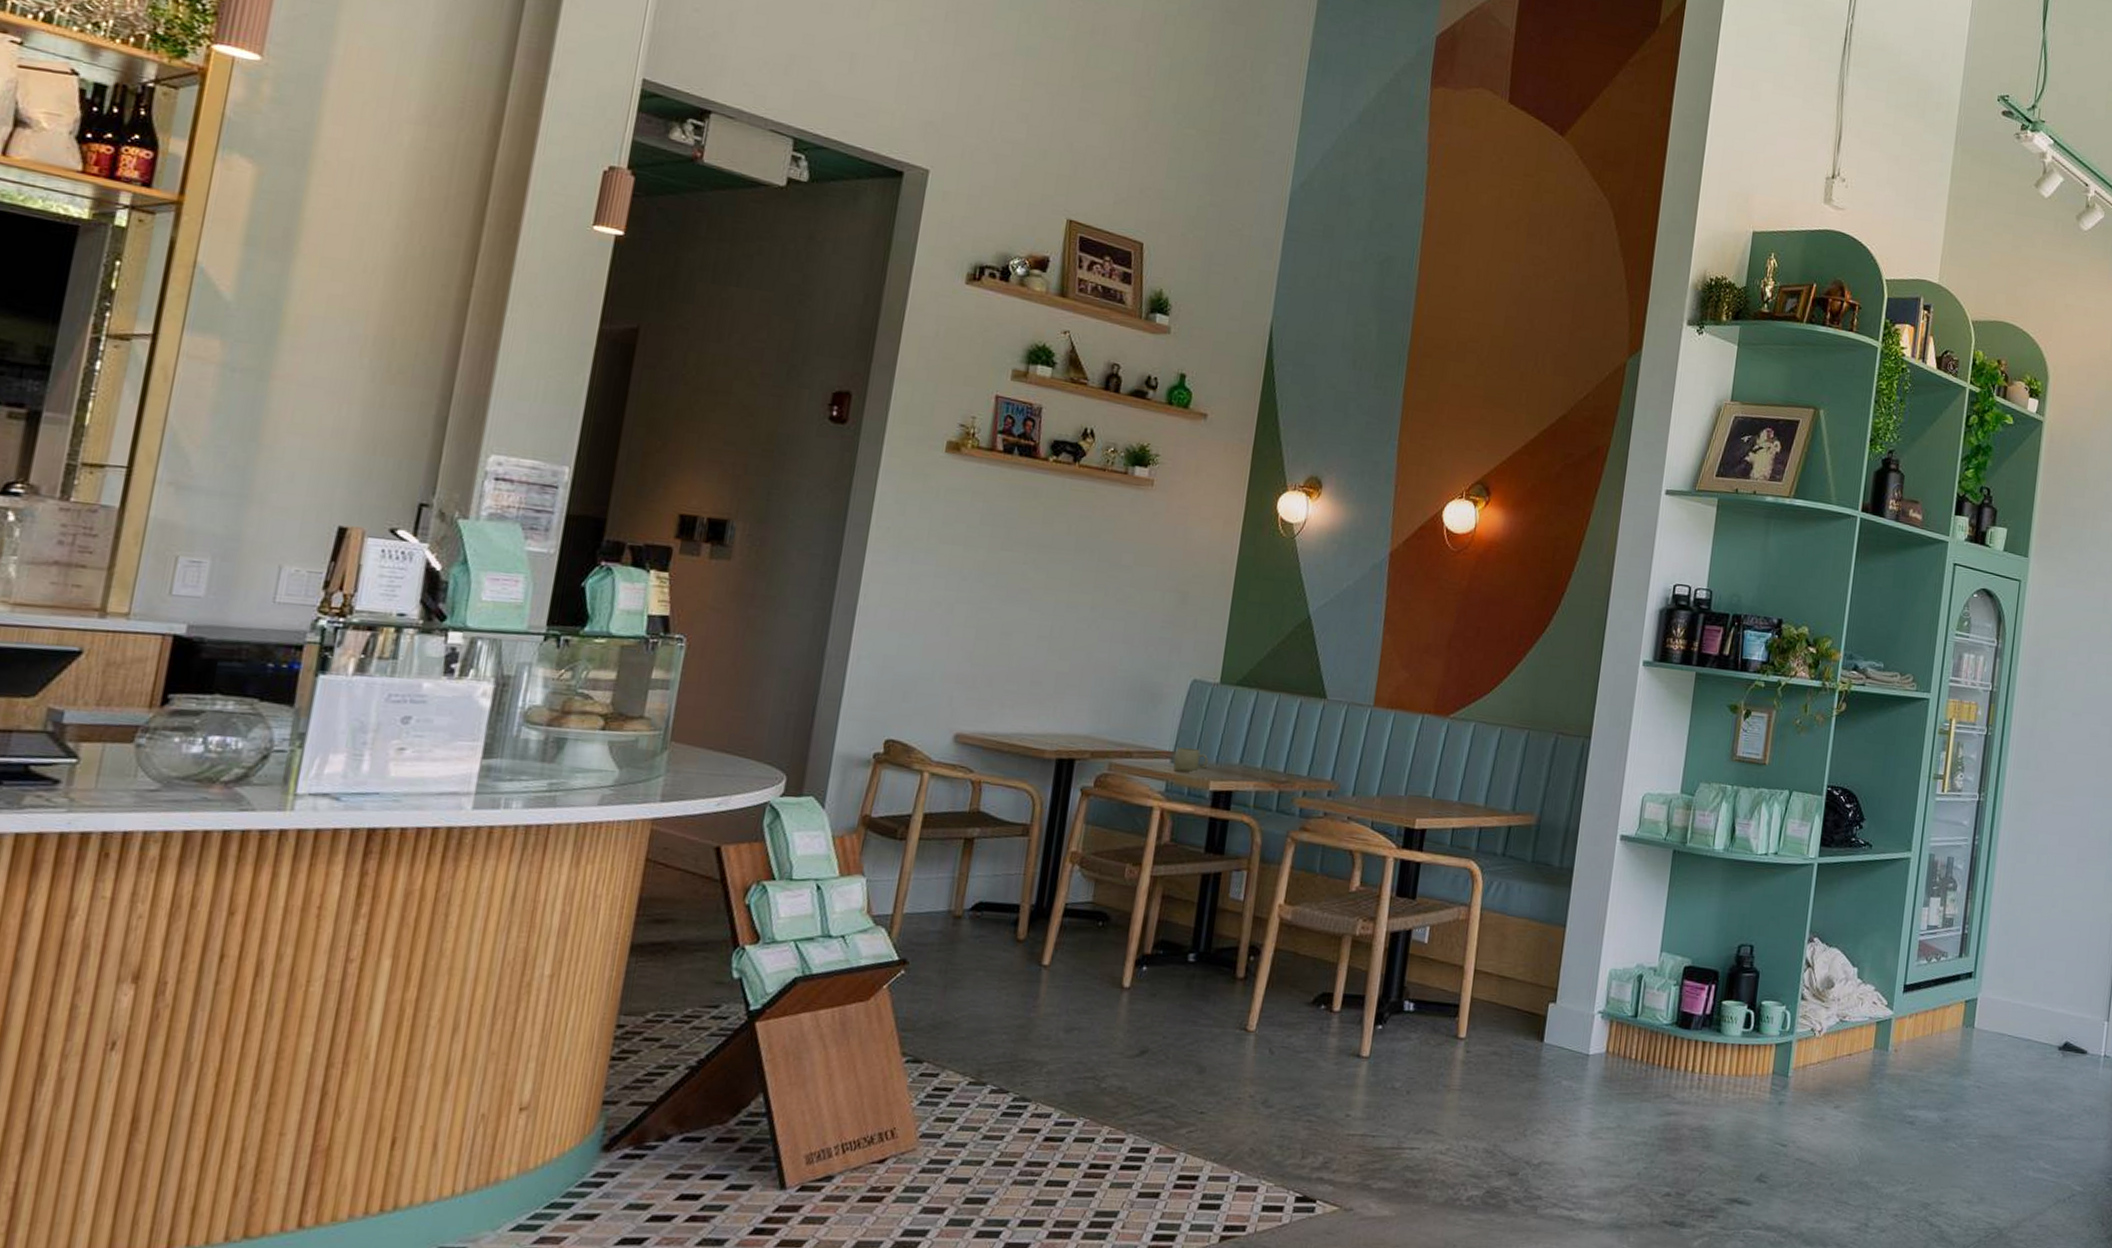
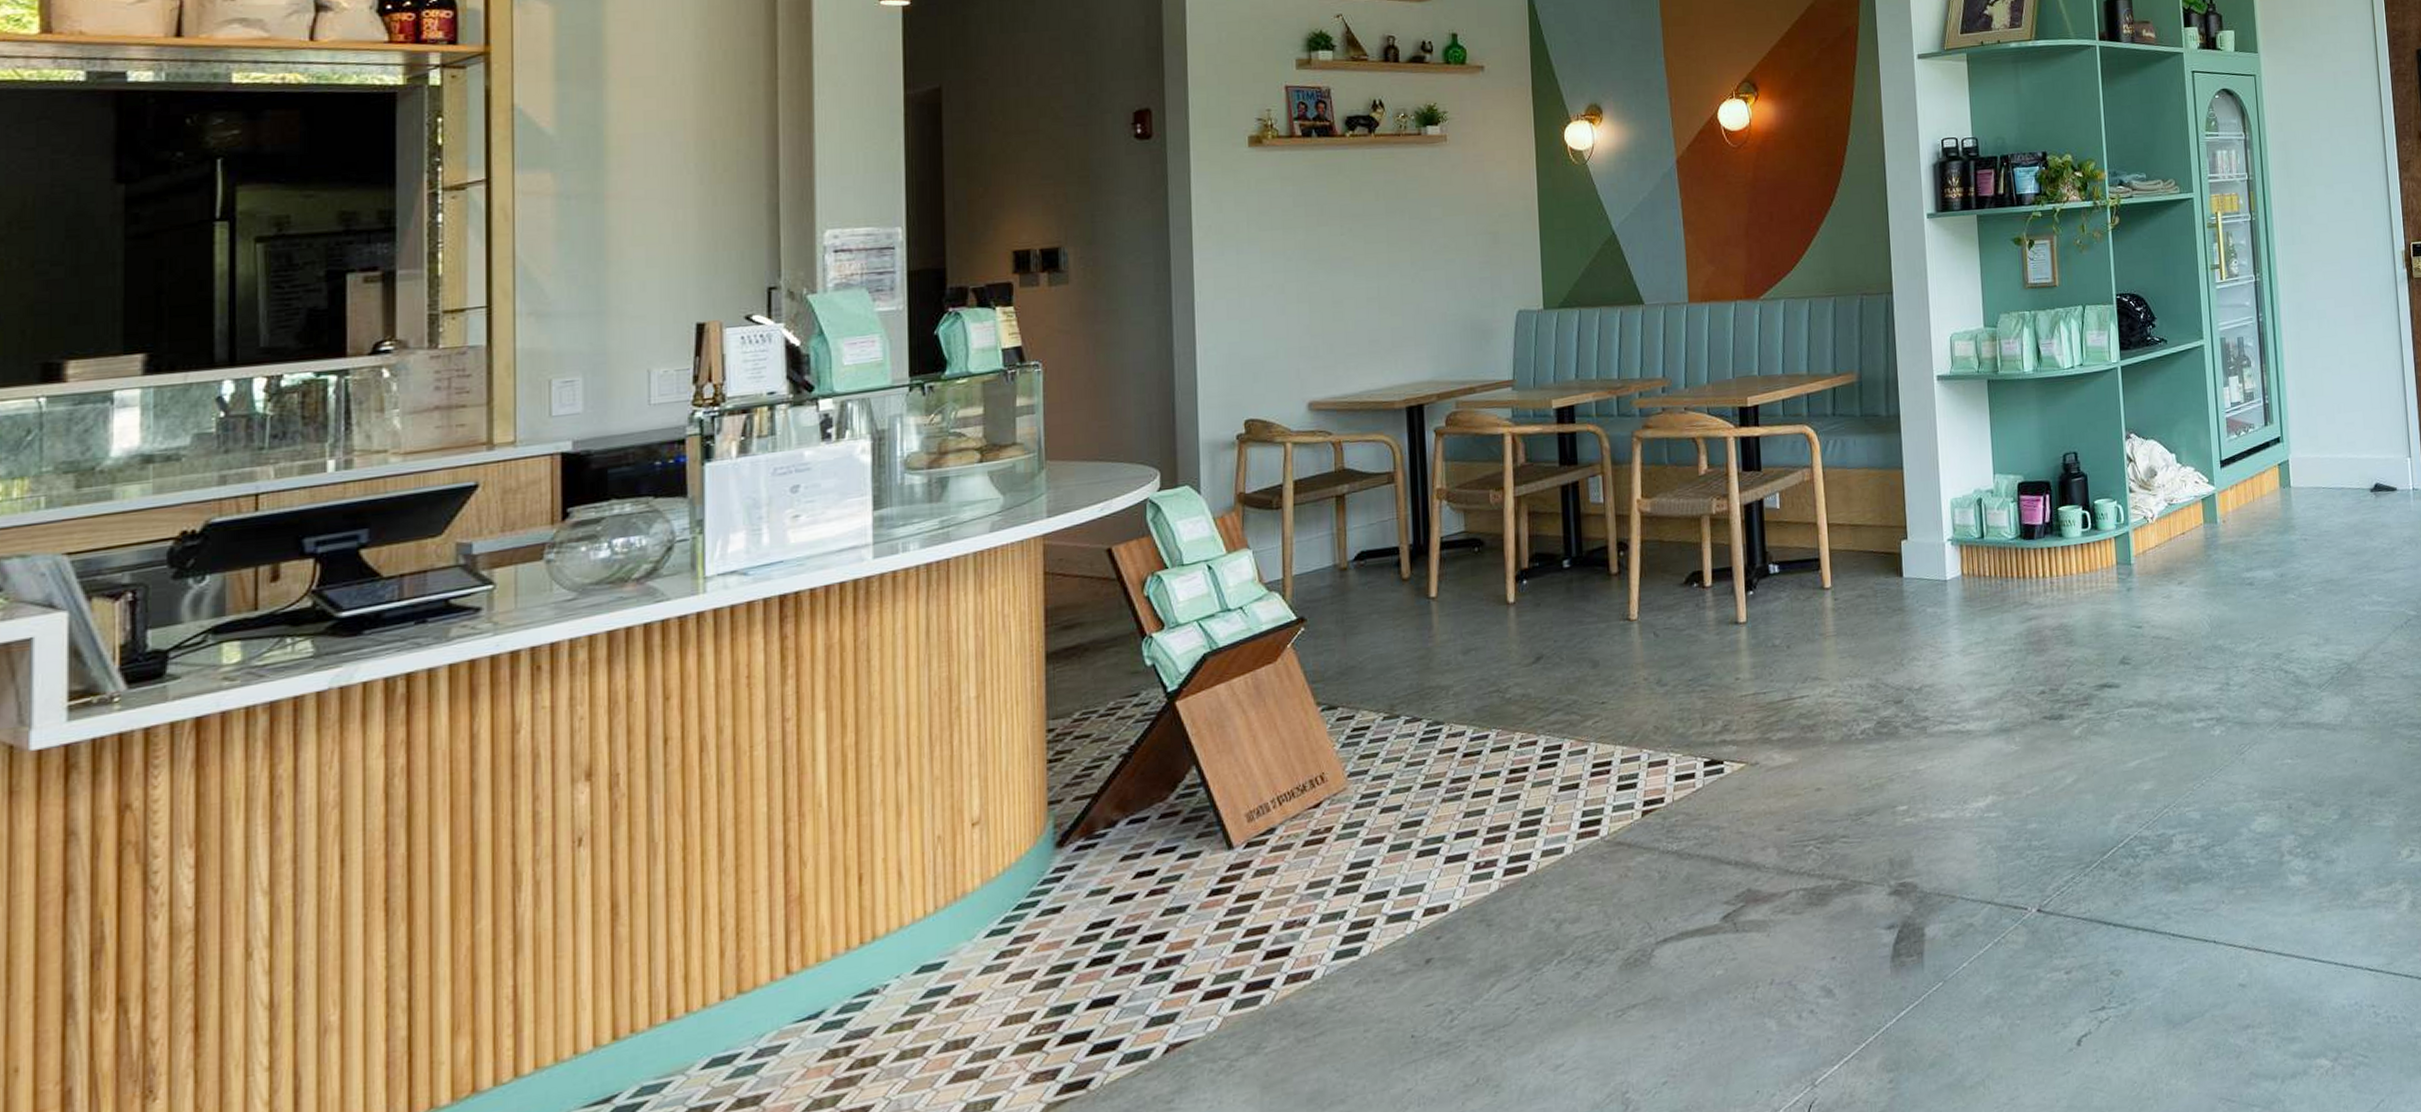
mug: present [1173,747,1209,775] -> none [1515,372,1547,399]

